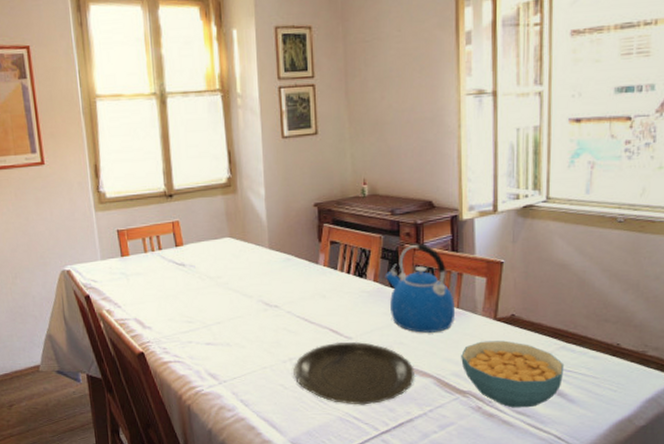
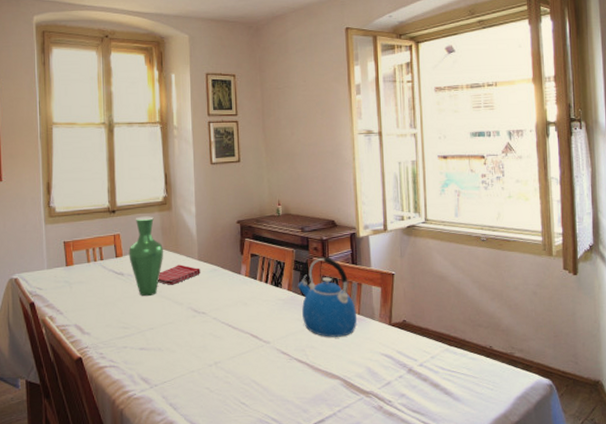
vase: none [189,200,230,289] -> present [128,216,164,297]
dish towel: none [223,254,272,277] -> present [158,265,200,285]
plate: present [294,342,414,405] -> none [218,346,324,407]
cereal bowl: present [461,340,565,408] -> none [363,344,449,407]

